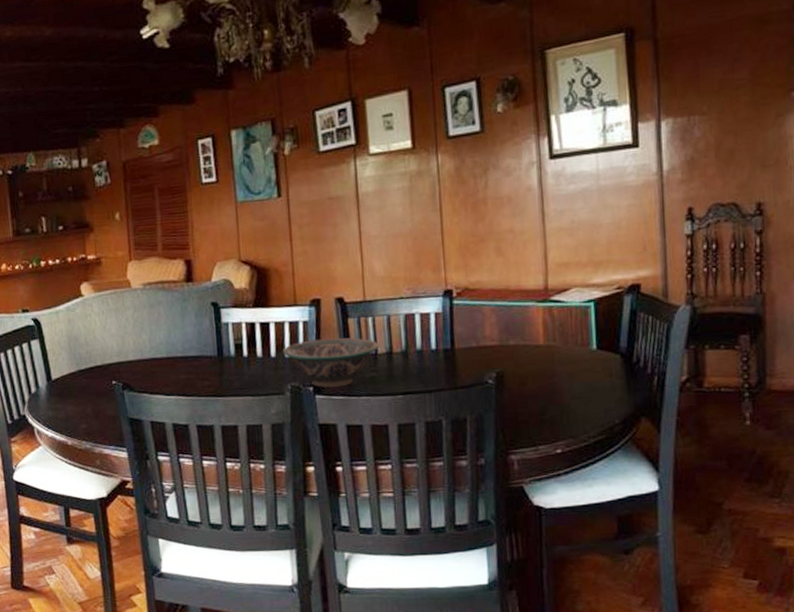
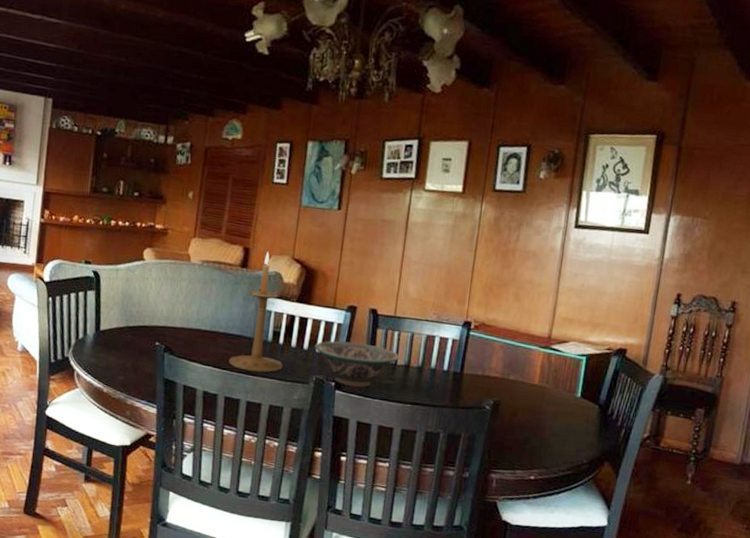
candlestick: none [193,259,252,393] -> present [228,252,283,373]

